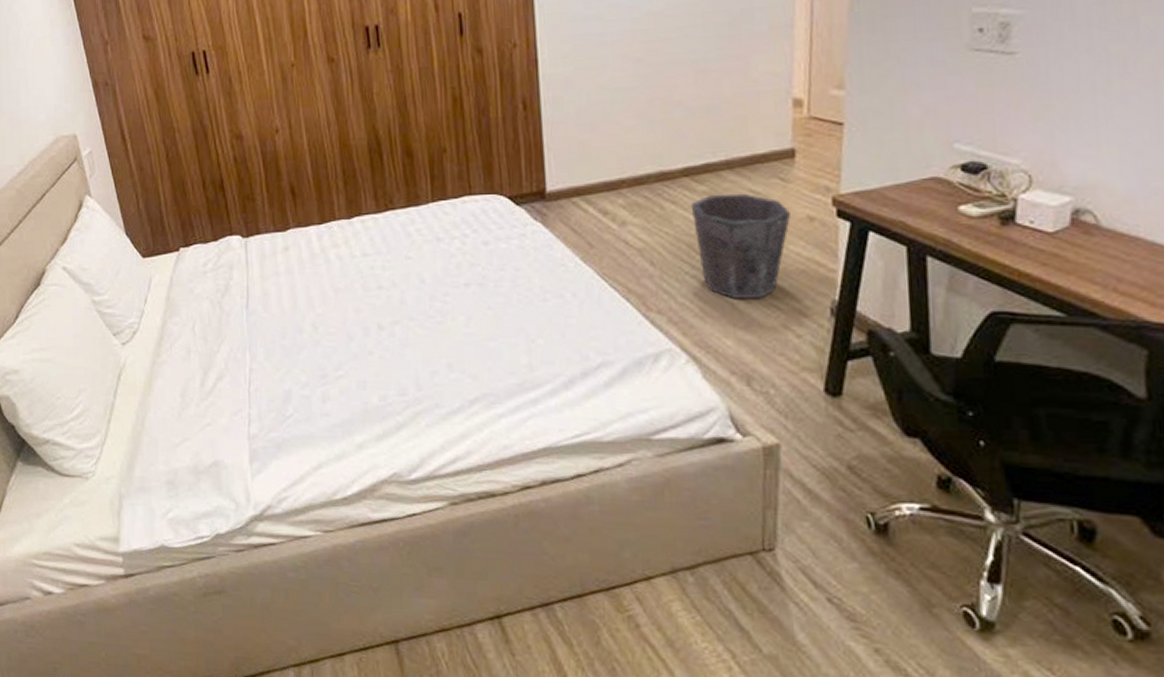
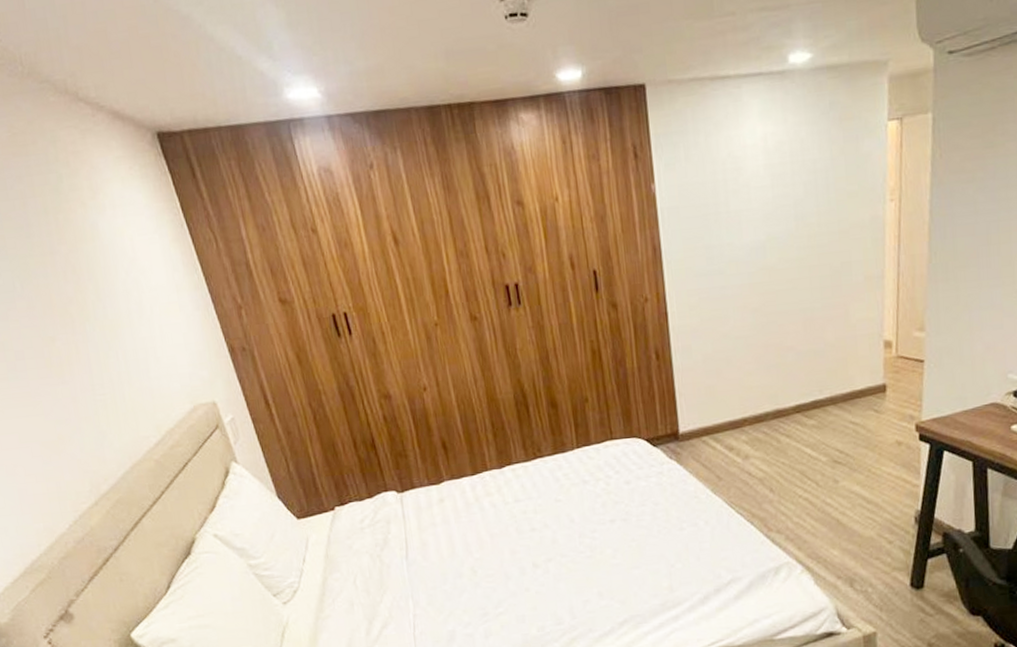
waste bin: present [690,193,792,298] -> none [802,425,884,515]

